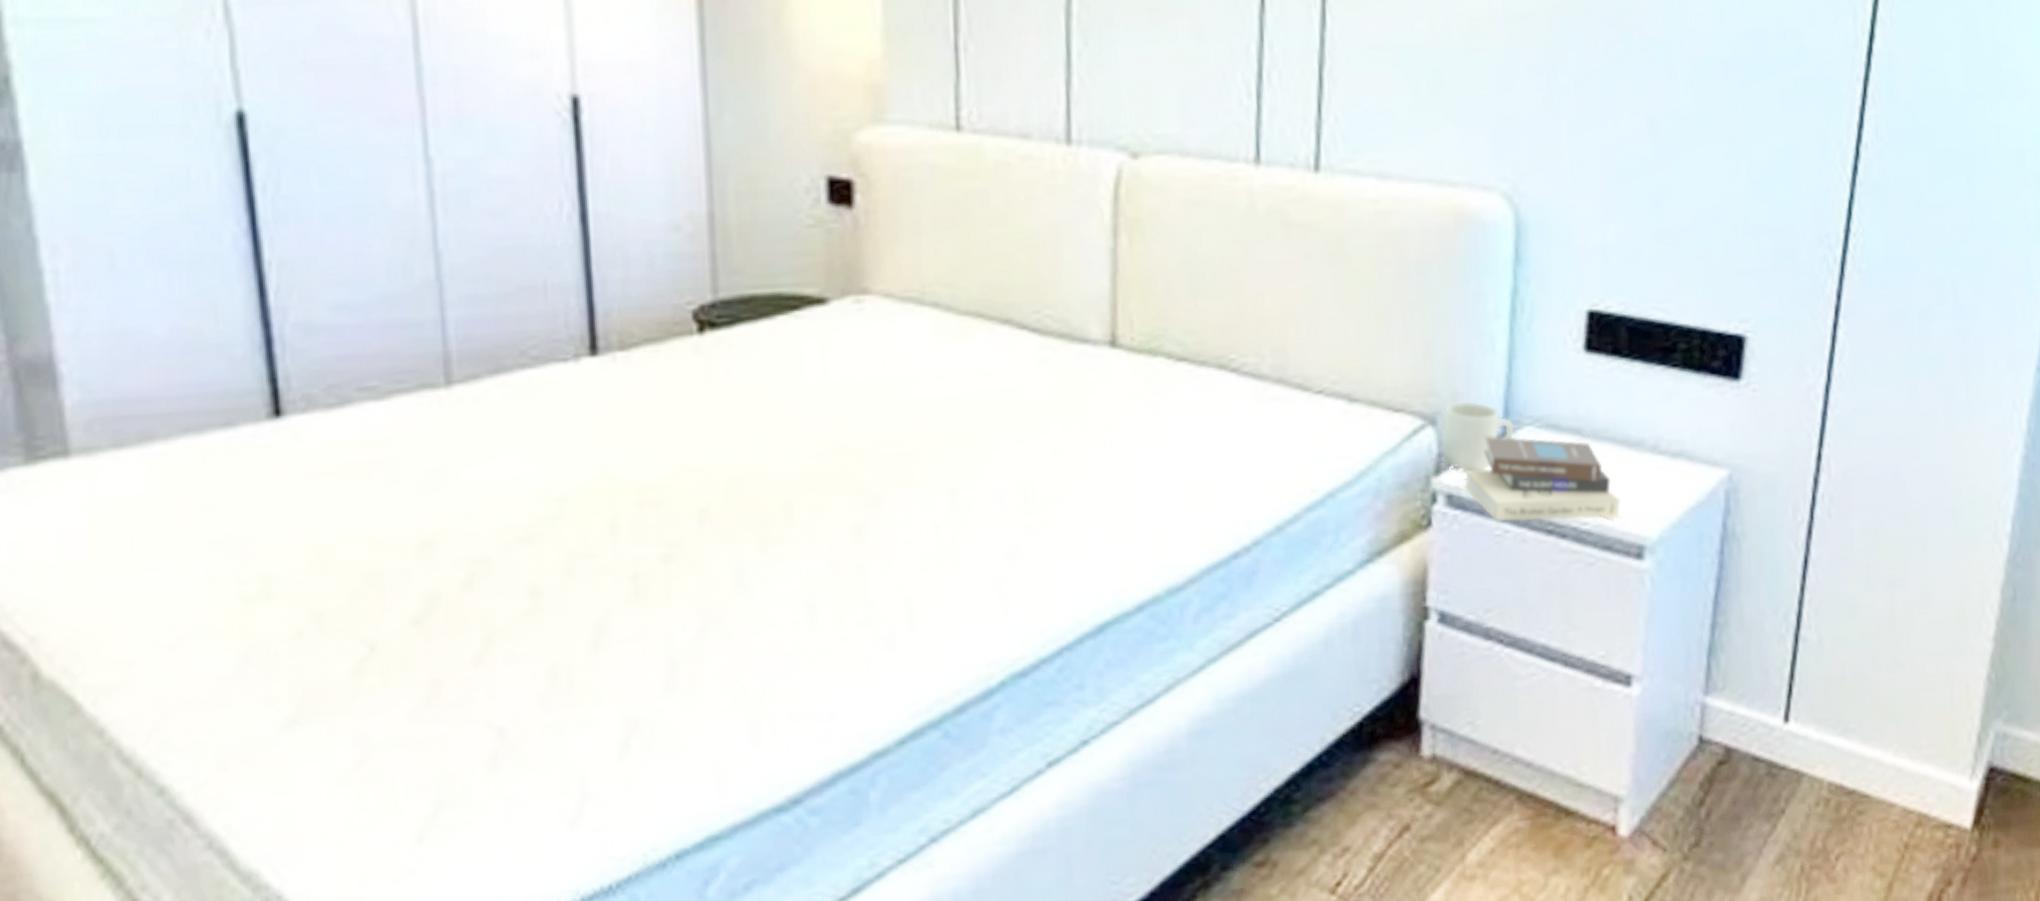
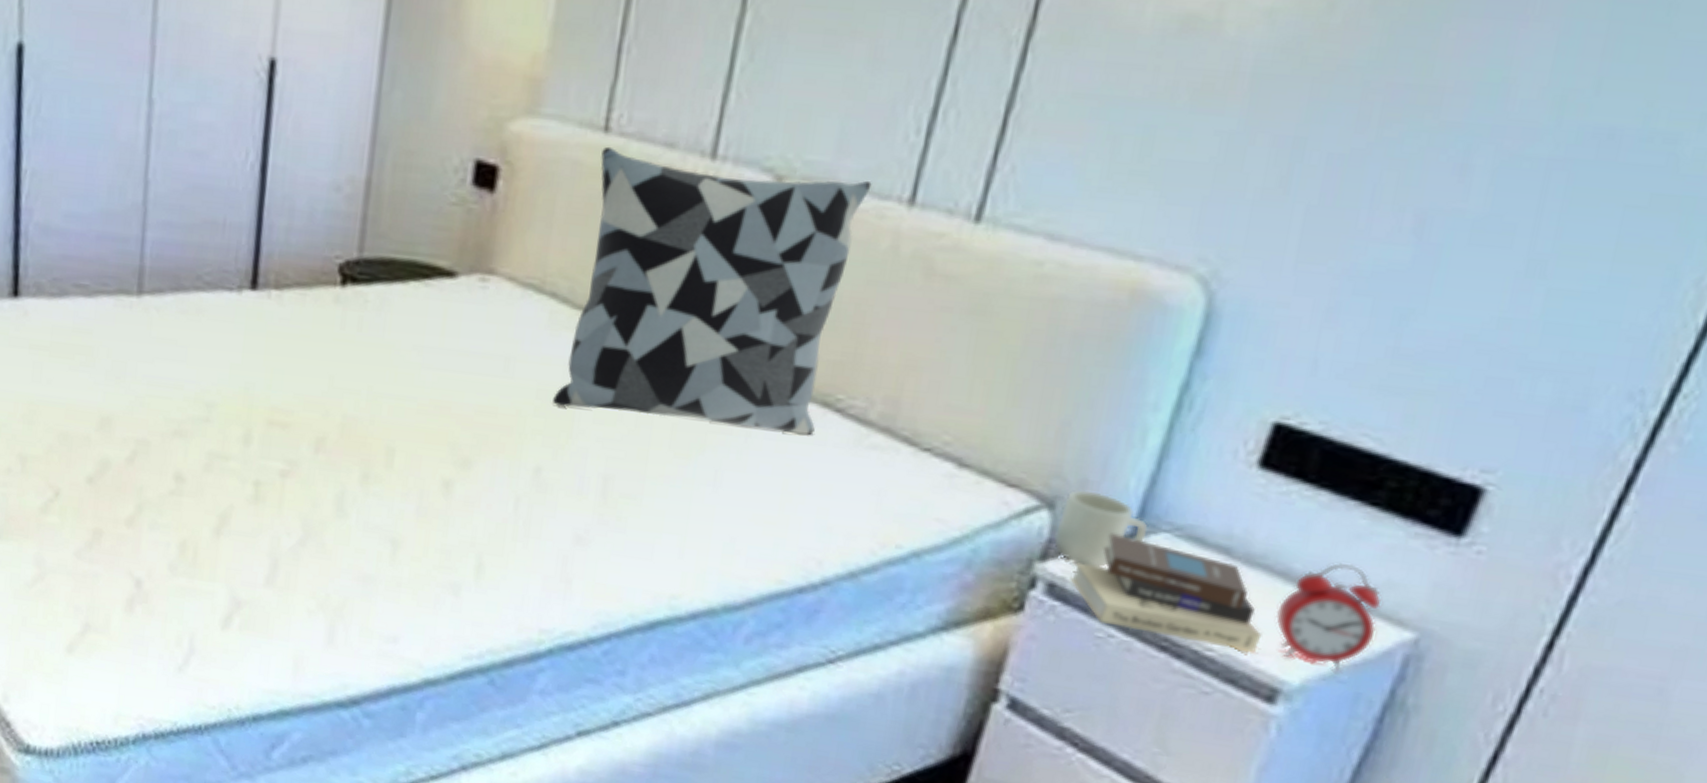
pillow: none [955,145,1219,419] -> present [553,146,872,436]
alarm clock: none [1627,421,1701,517] -> present [1275,562,1382,670]

